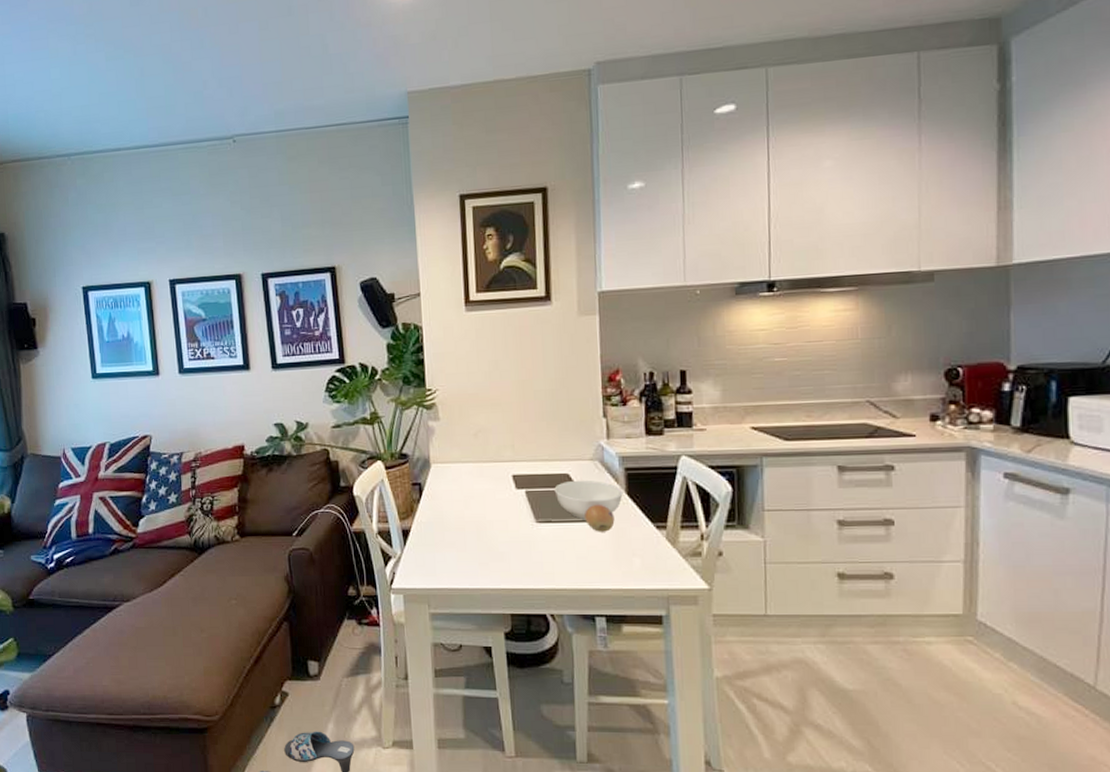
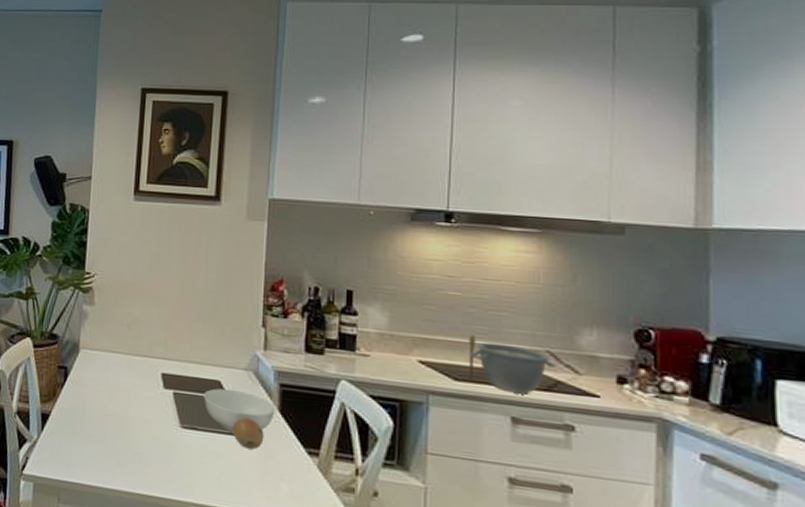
cooking pot: none [795,396,877,444] -> present [468,335,557,394]

